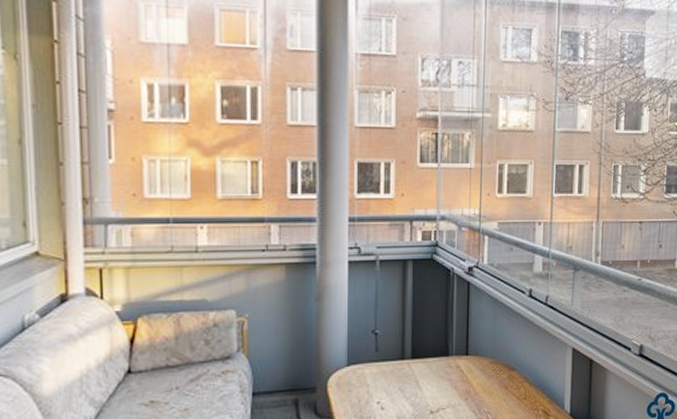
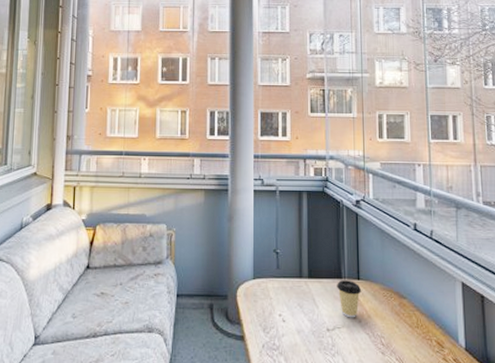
coffee cup: none [443,357,470,397] -> present [337,280,362,318]

